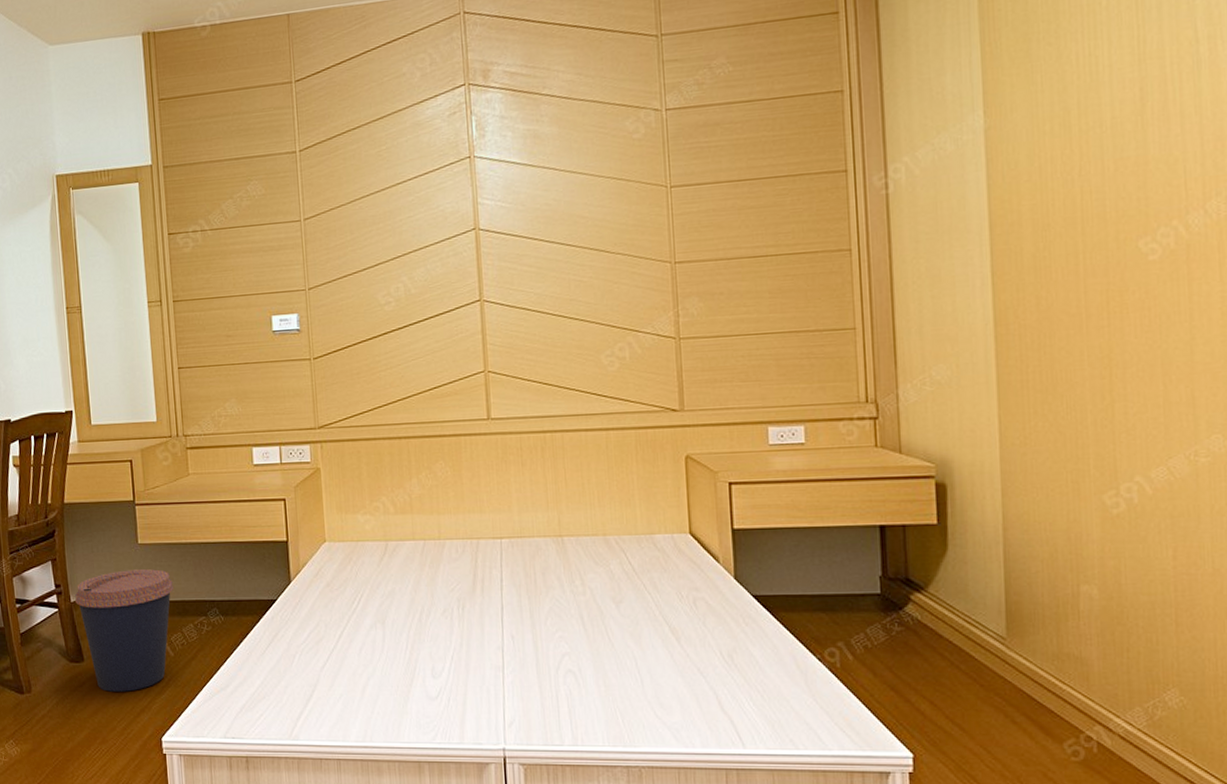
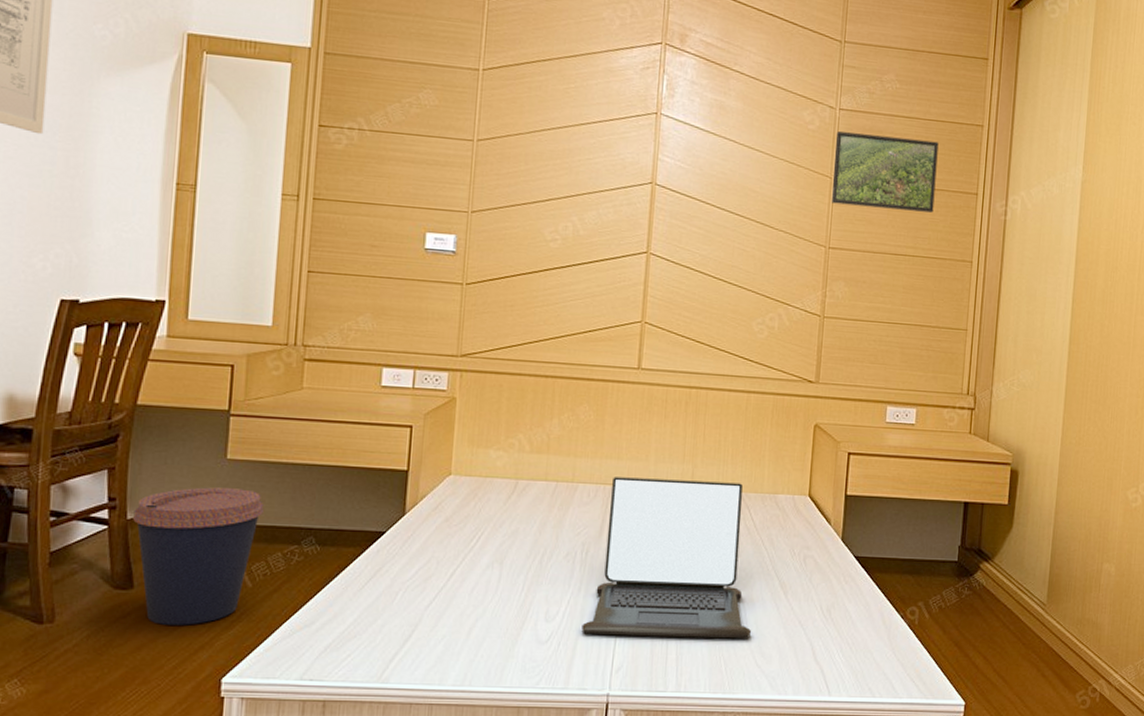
laptop: none [468,526,646,690] -> present [582,477,752,639]
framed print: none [665,121,794,214] -> present [831,131,939,213]

